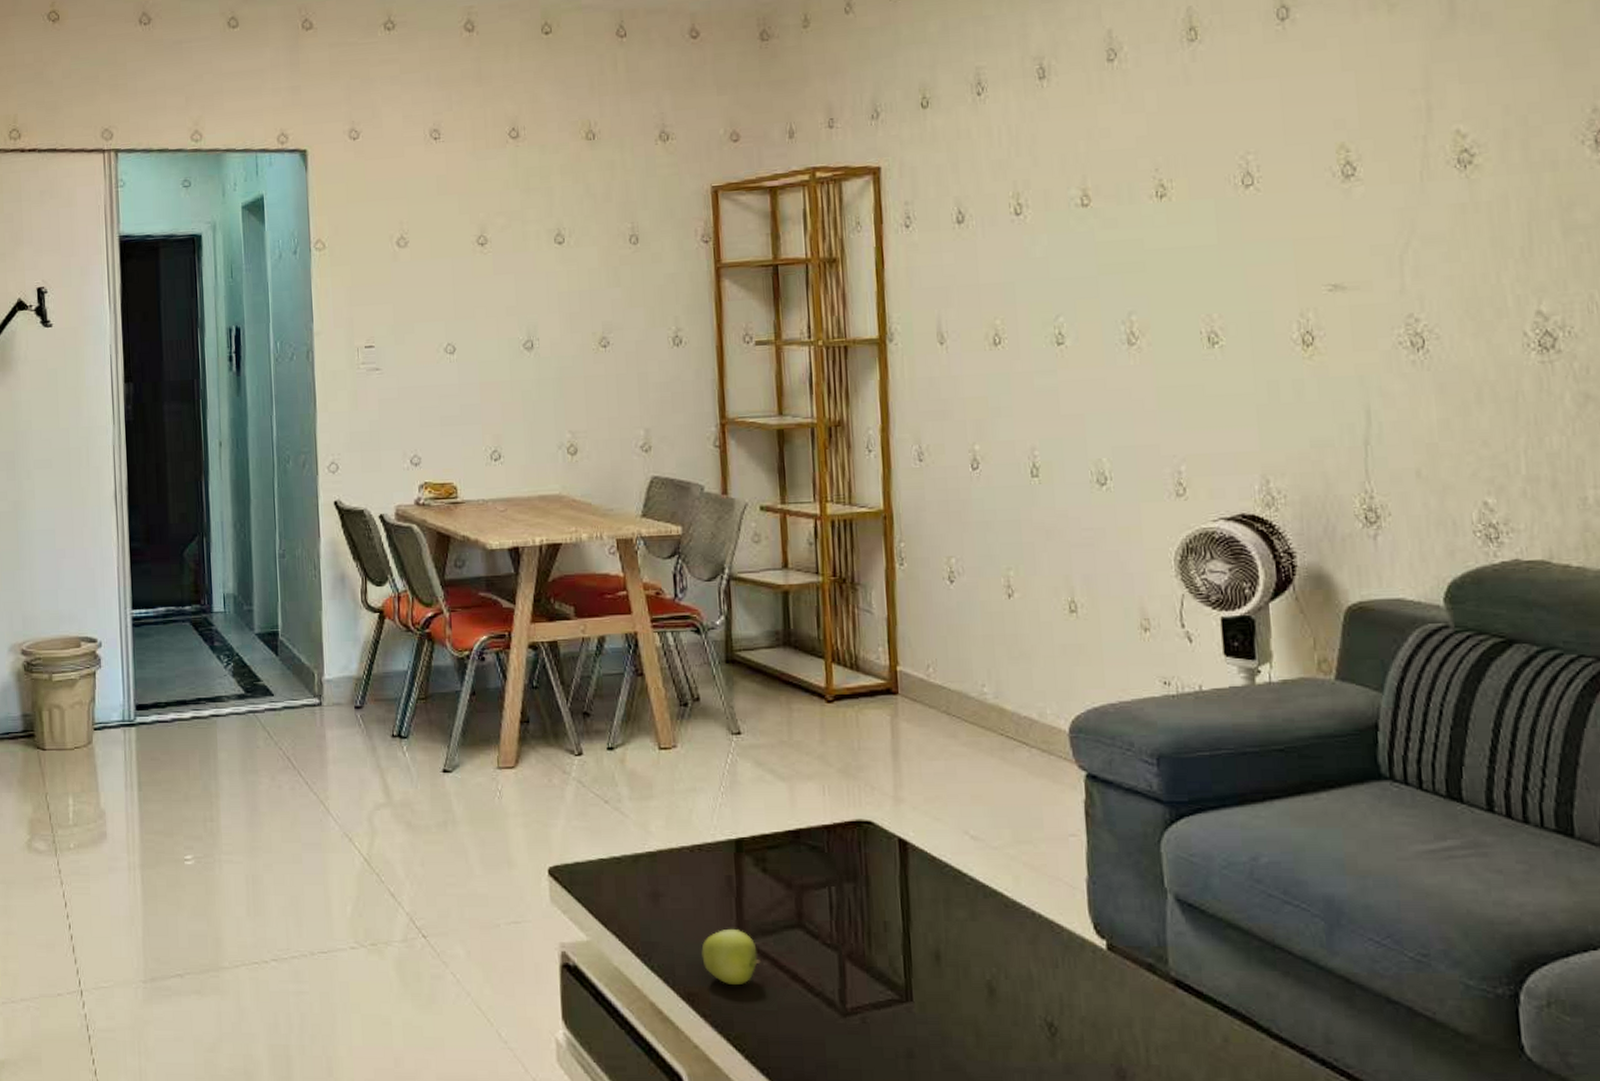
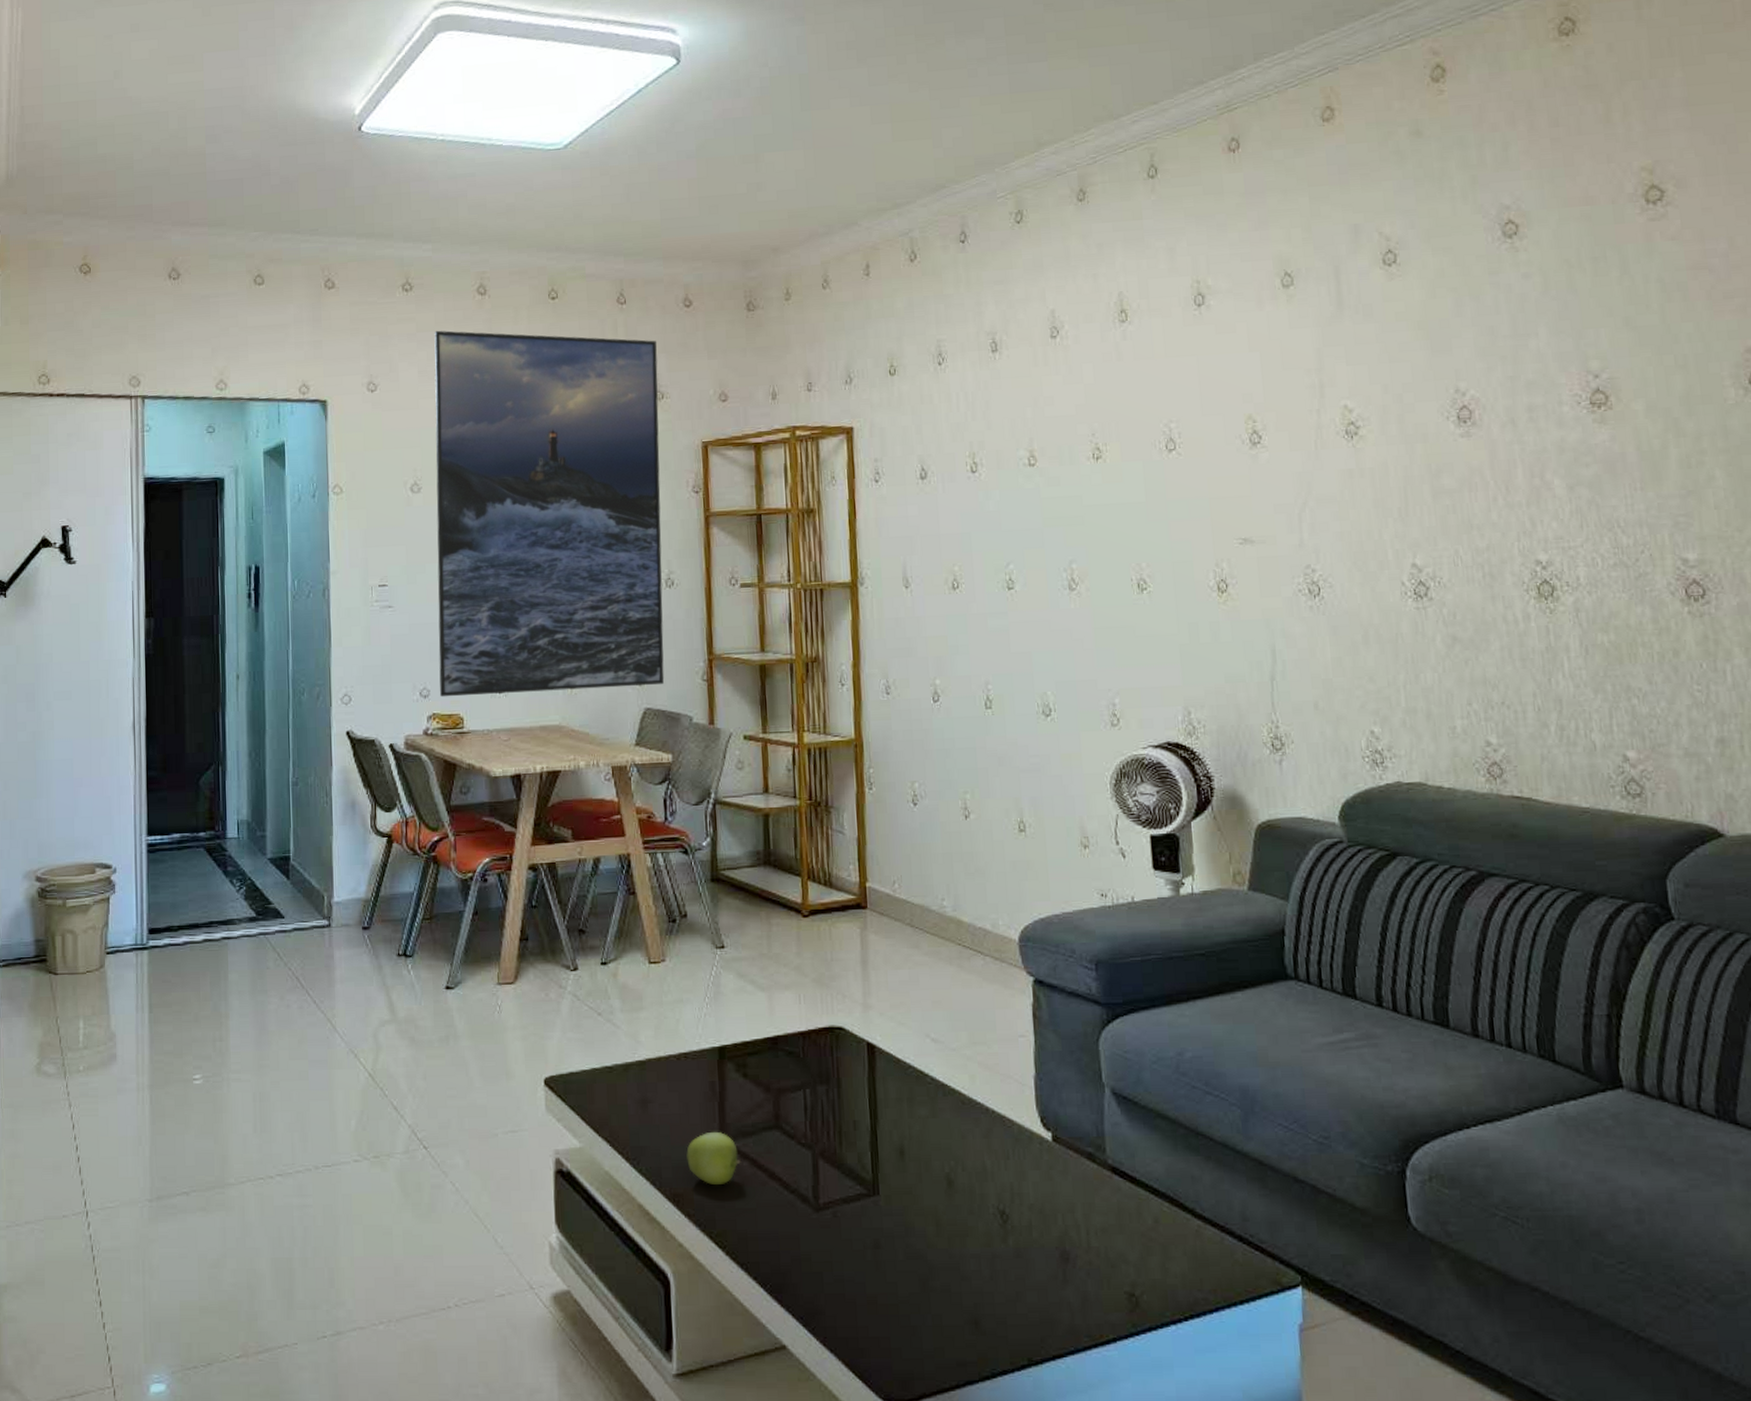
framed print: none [419,71,673,465] -> present [434,330,665,697]

